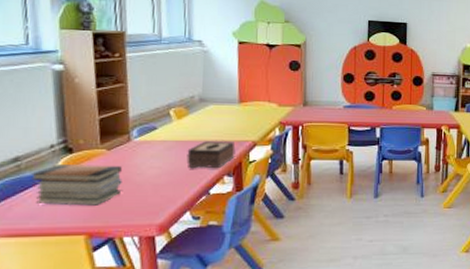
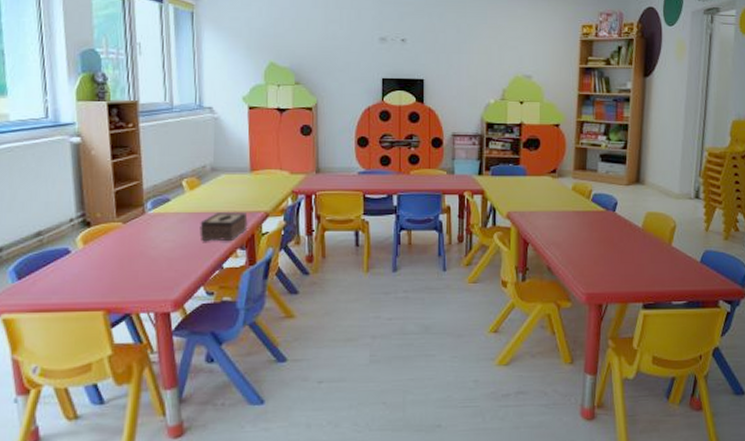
book stack: present [29,165,123,206] -> none [51,238,138,281]

